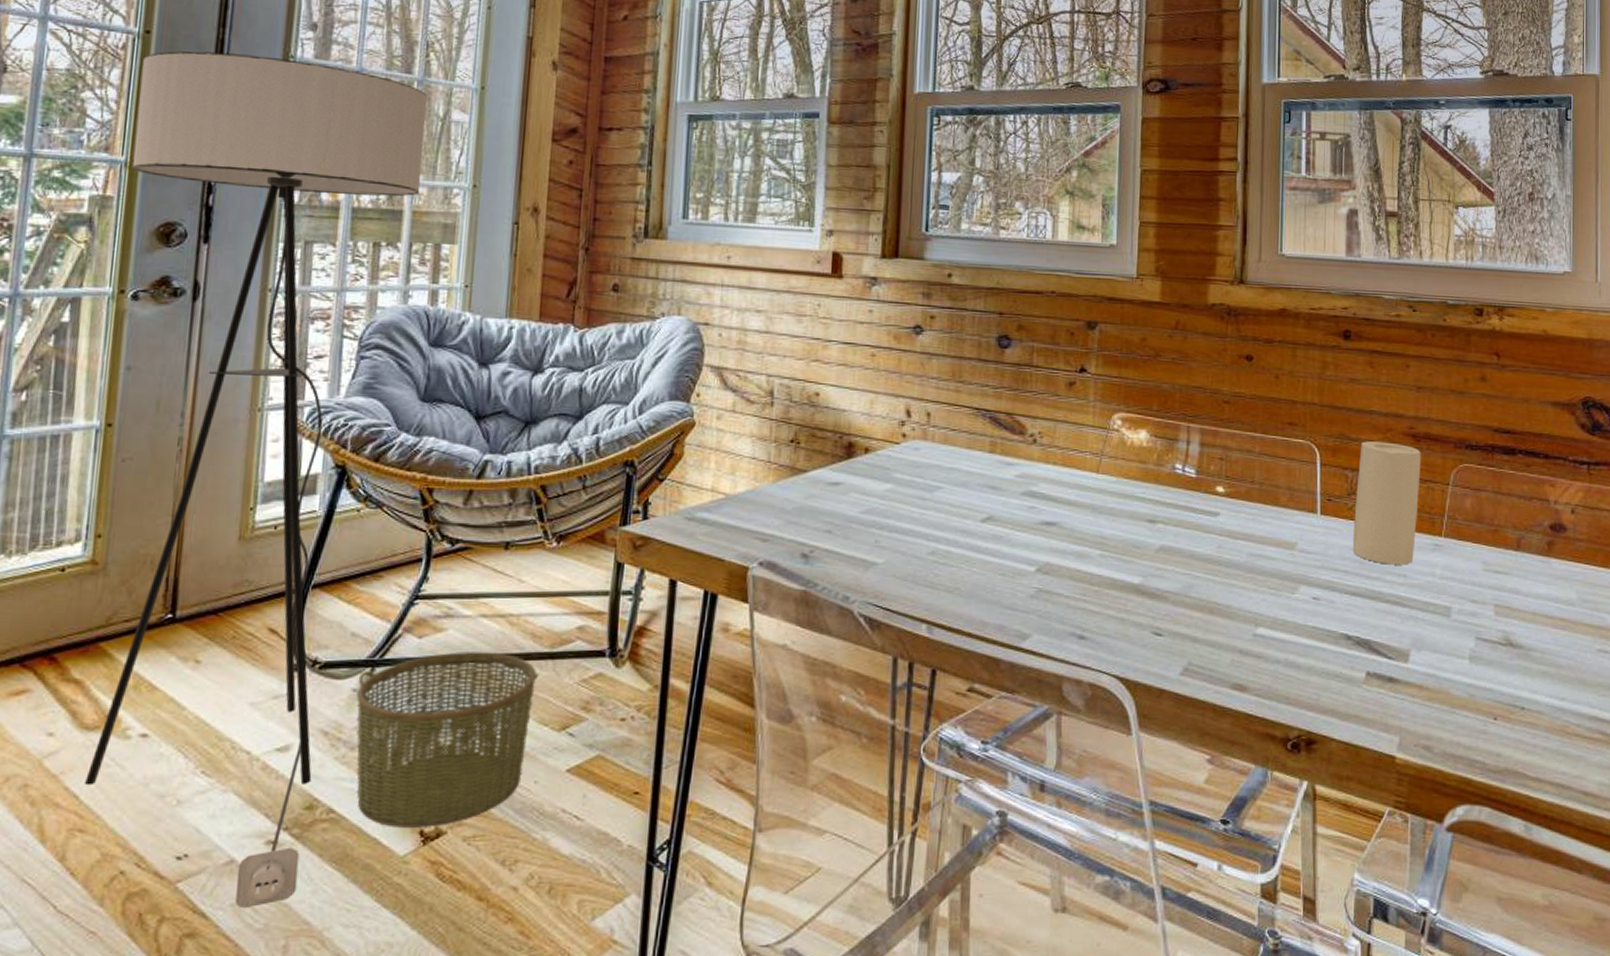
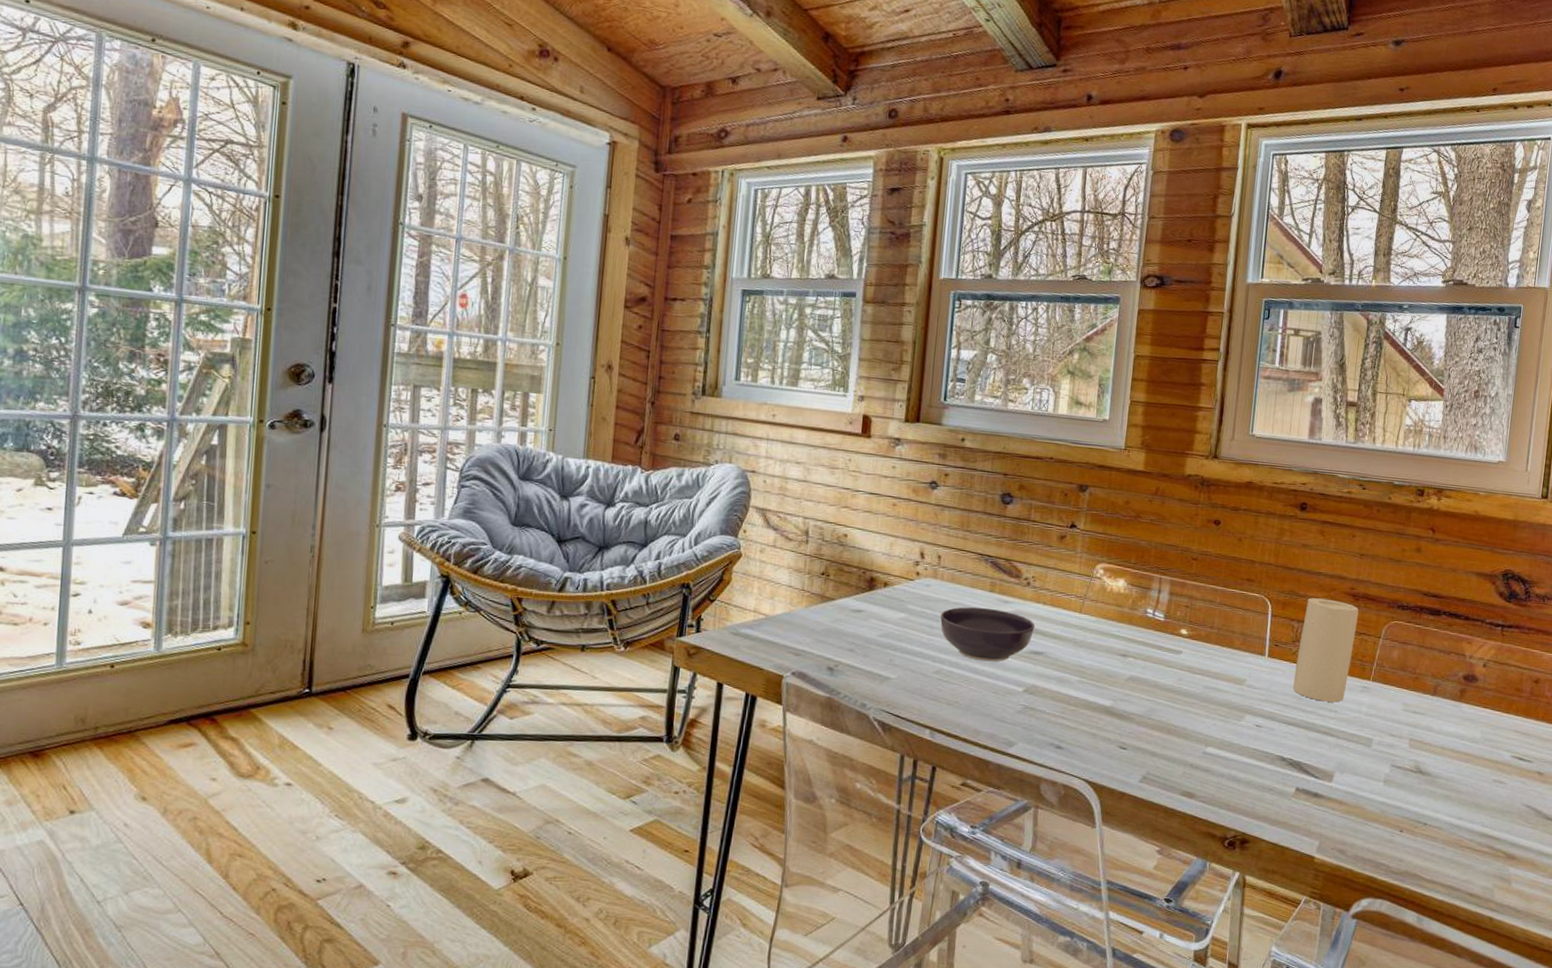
floor lamp: present [85,51,427,909] -> none [242,214,517,923]
basket: present [356,652,539,827] -> none [459,731,609,868]
bowl: none [932,472,1046,537] -> present [940,607,1035,662]

